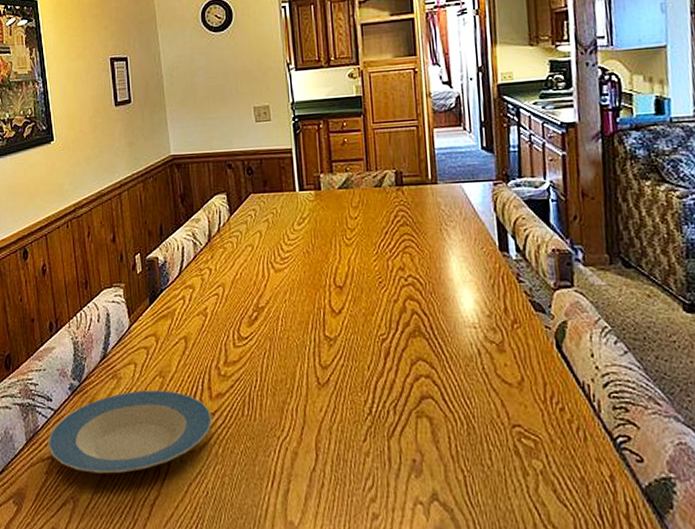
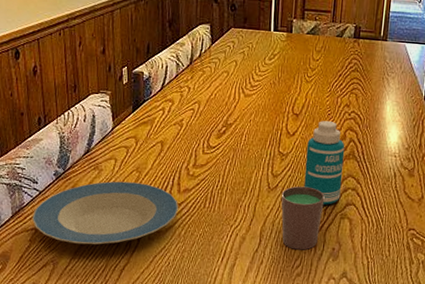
cup: none [335,378,392,465] -> present [281,186,325,250]
bottle: none [358,291,412,400] -> present [304,121,345,205]

